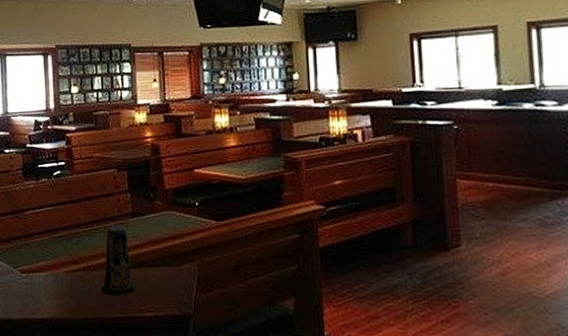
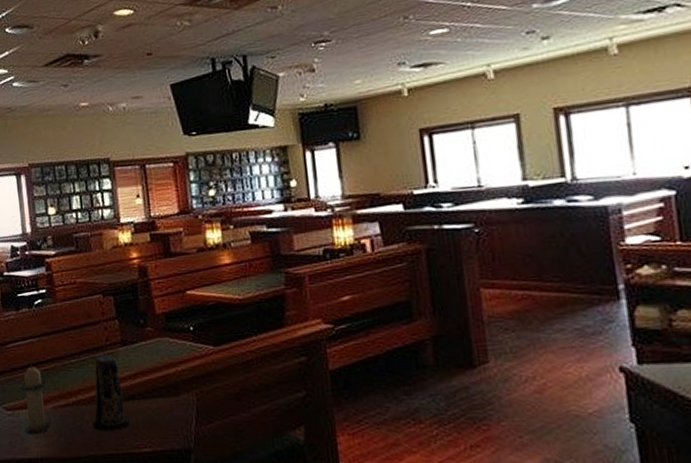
candle: none [35,229,63,296] -> present [19,362,51,434]

